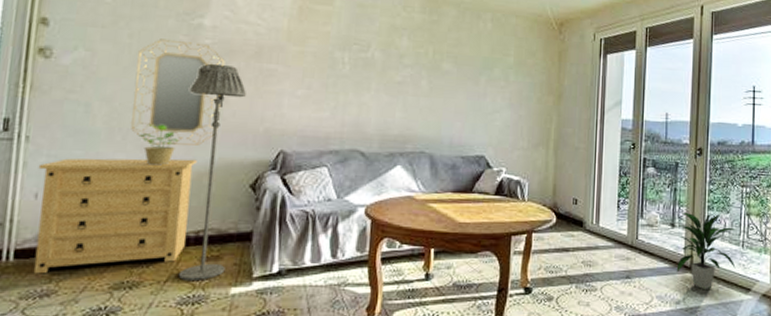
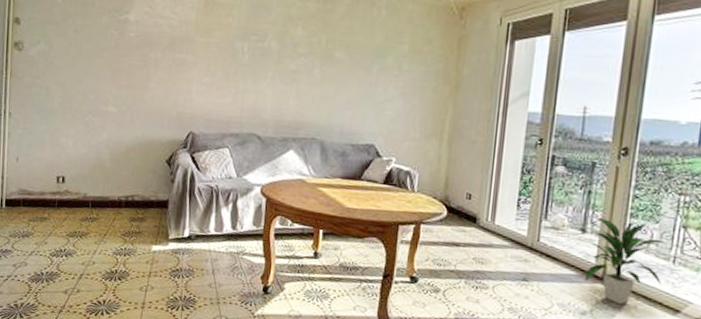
dresser: present [33,158,197,274] -> none [17,131,126,220]
home mirror: present [130,38,225,146] -> none [77,33,146,125]
potted plant: present [138,124,180,166] -> none [83,105,113,141]
floor lamp: present [178,63,246,280] -> none [114,54,163,237]

